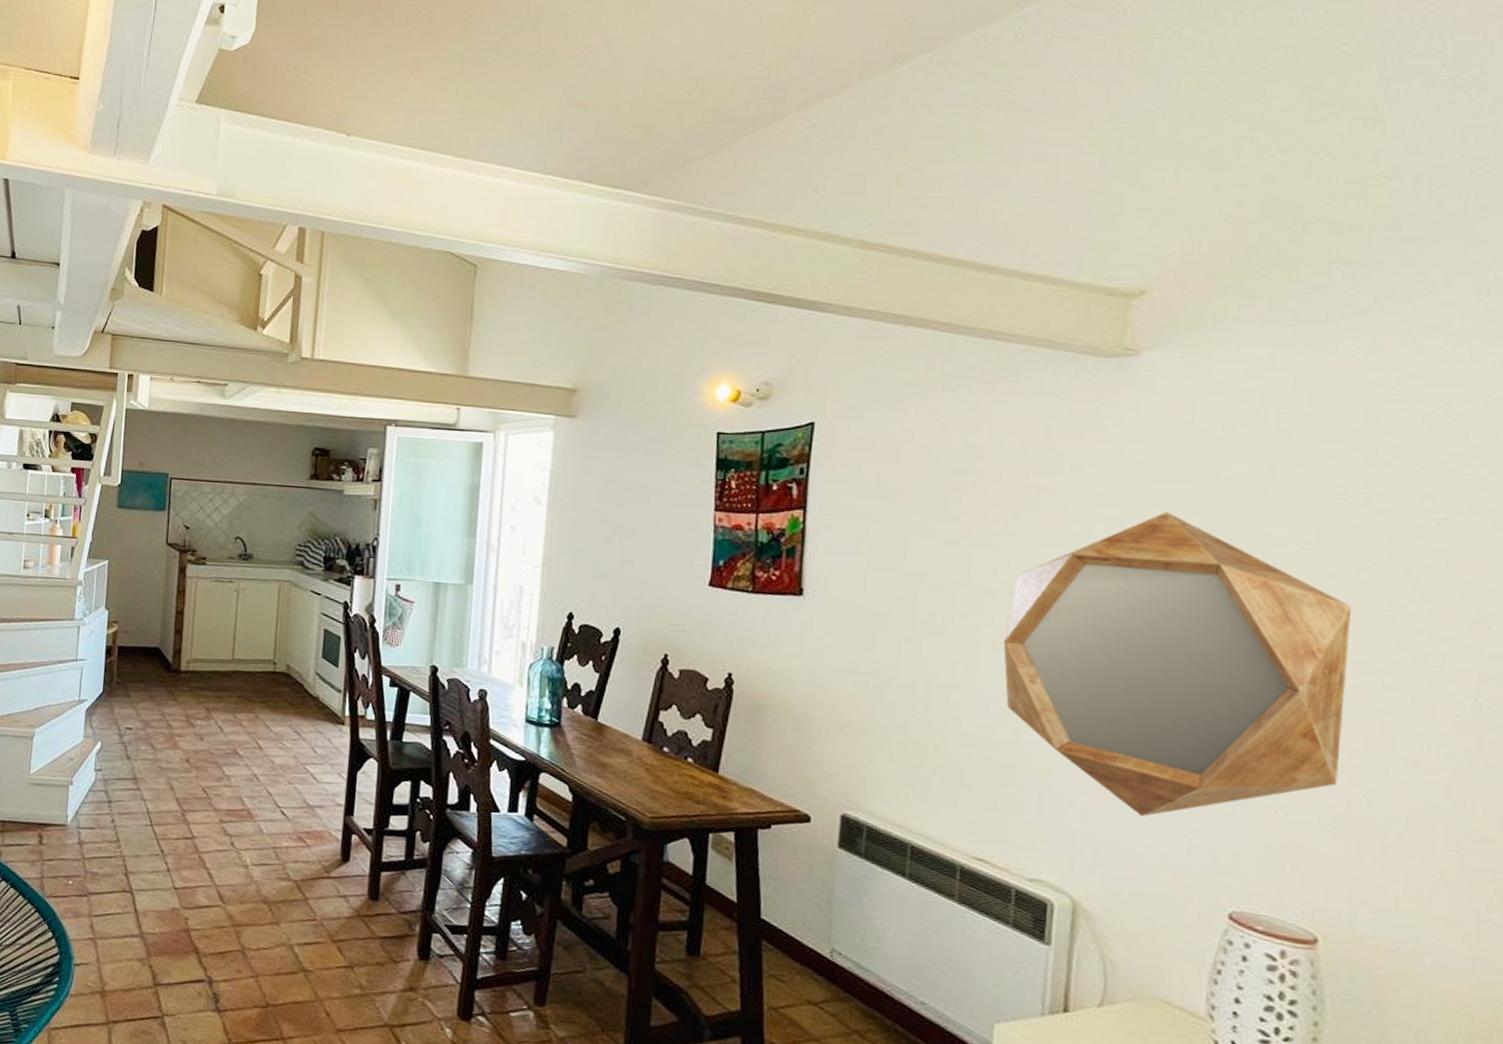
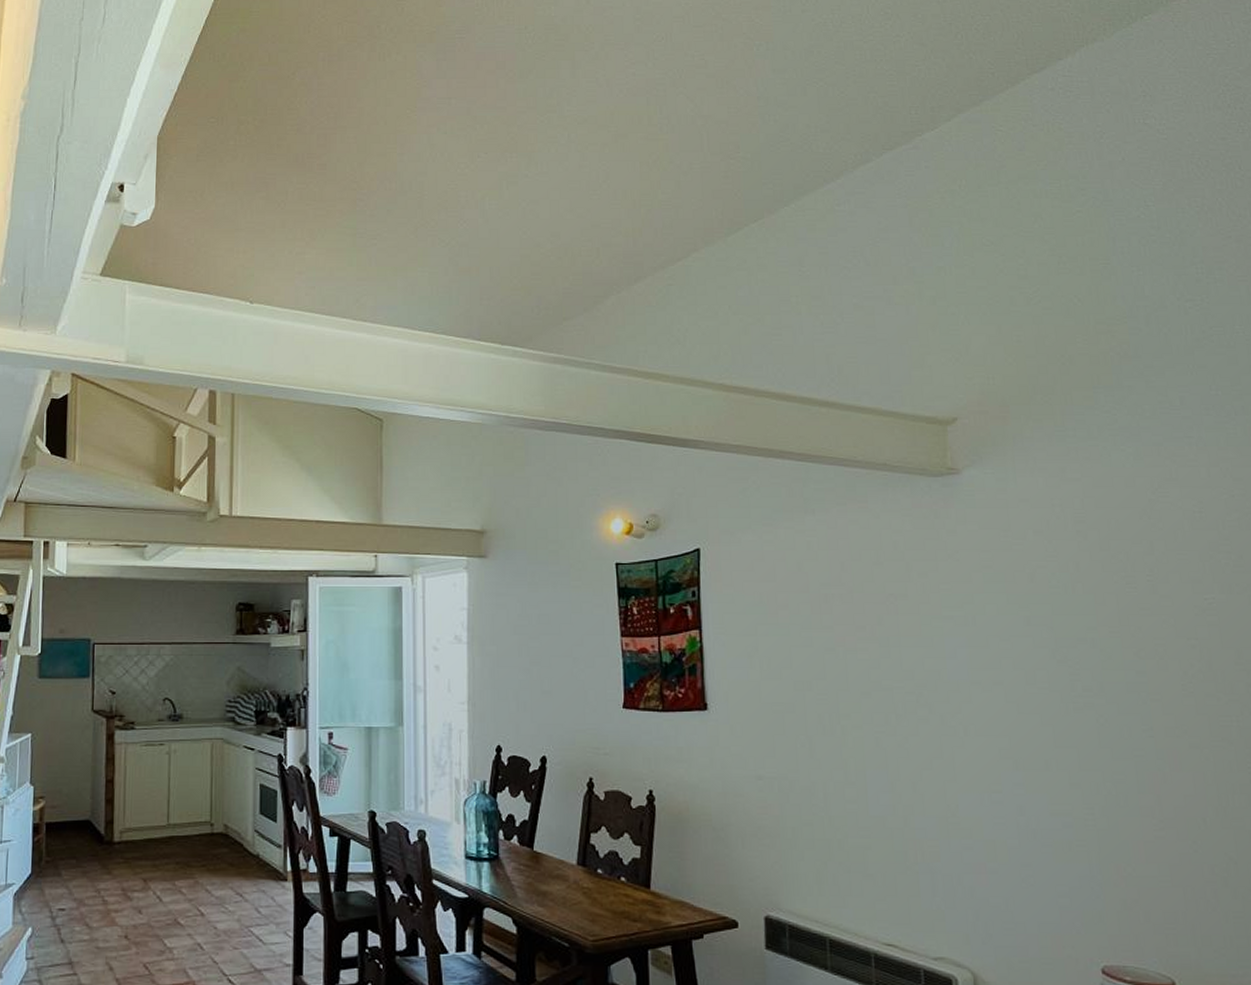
home mirror: present [1003,512,1352,817] -> none [883,609,1169,886]

